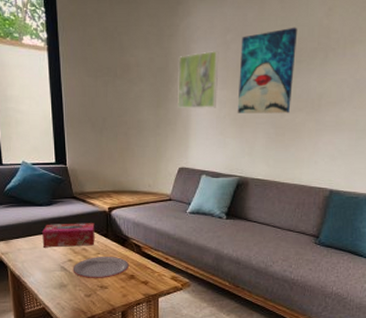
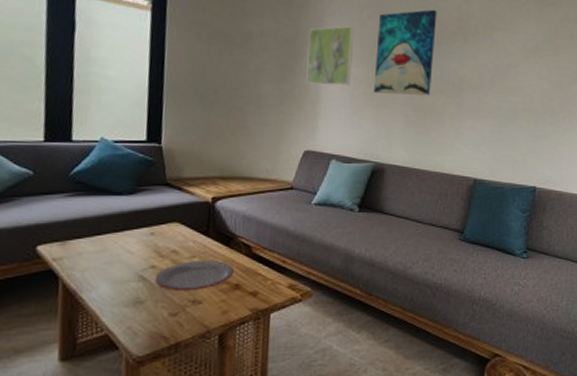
tissue box: present [42,223,95,248] -> none [115,217,192,250]

